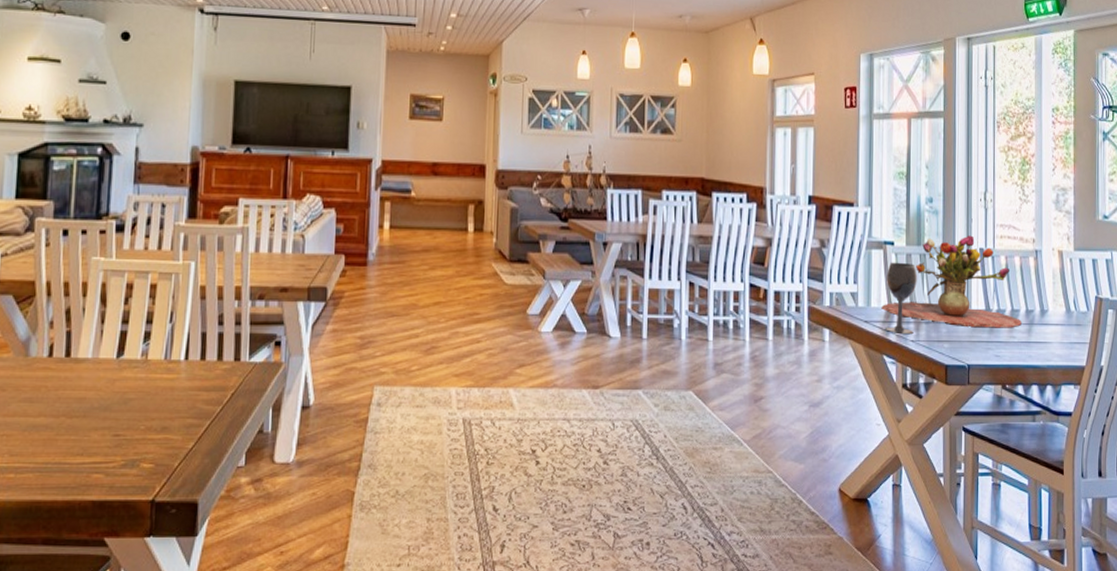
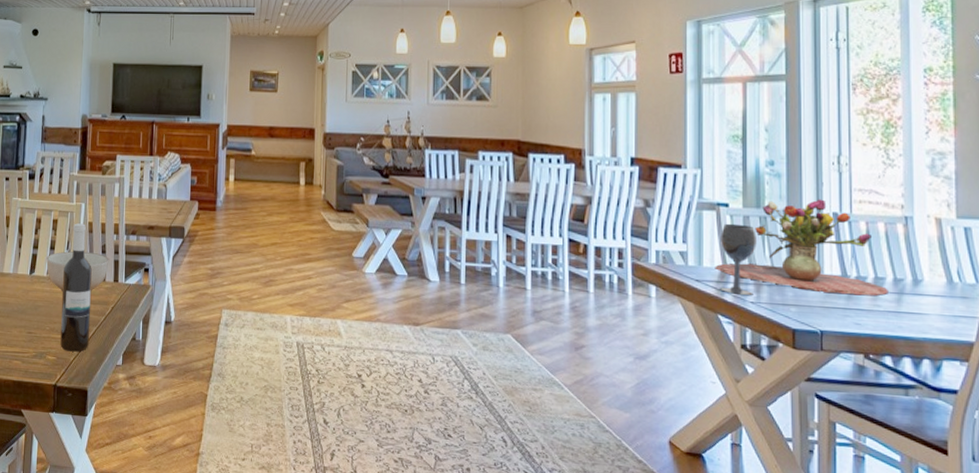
bowl: none [140,324,228,378] -> present [46,251,109,291]
wine bottle: none [160,288,206,455] -> present [60,223,93,352]

